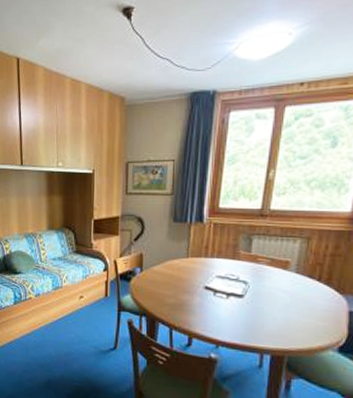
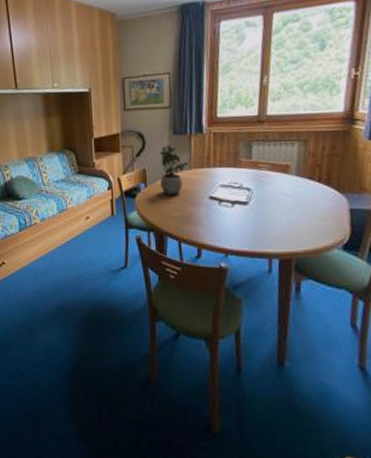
potted plant: none [156,231,186,282] -> present [159,145,188,195]

